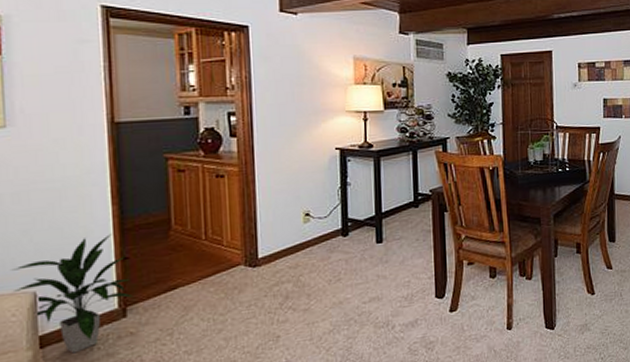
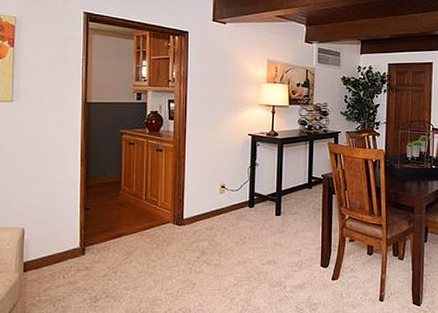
indoor plant: present [11,234,133,354] -> none [9,189,91,279]

